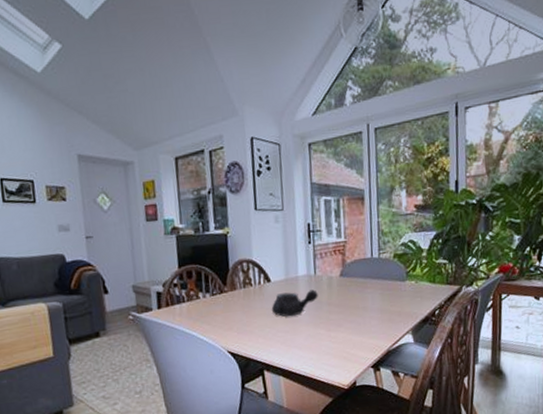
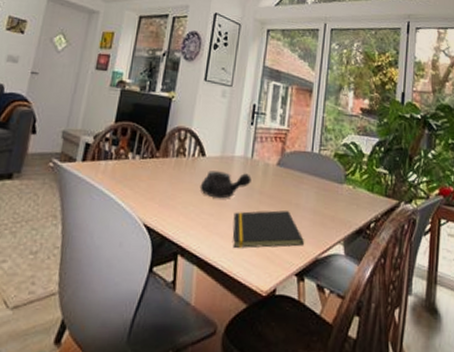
notepad: none [307,315,375,355] -> present [233,210,304,248]

